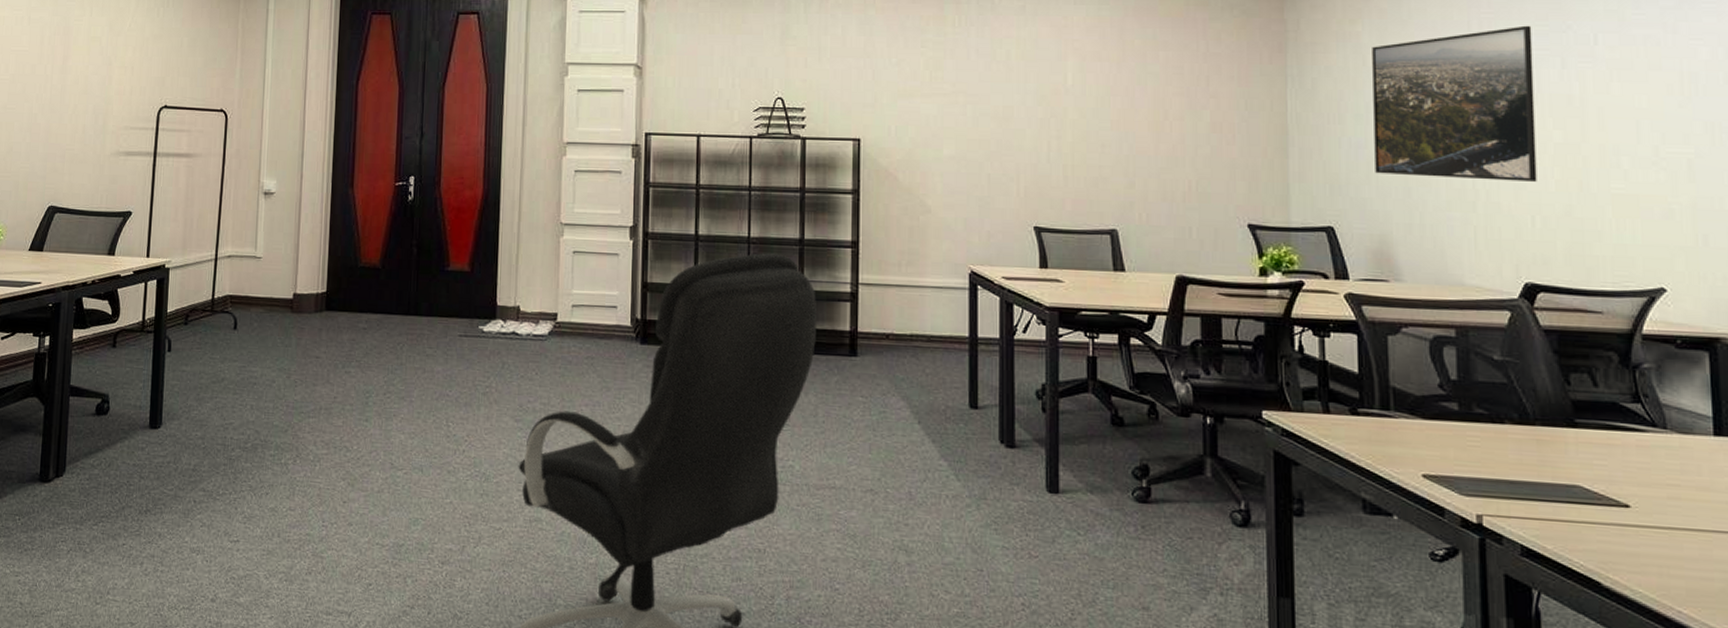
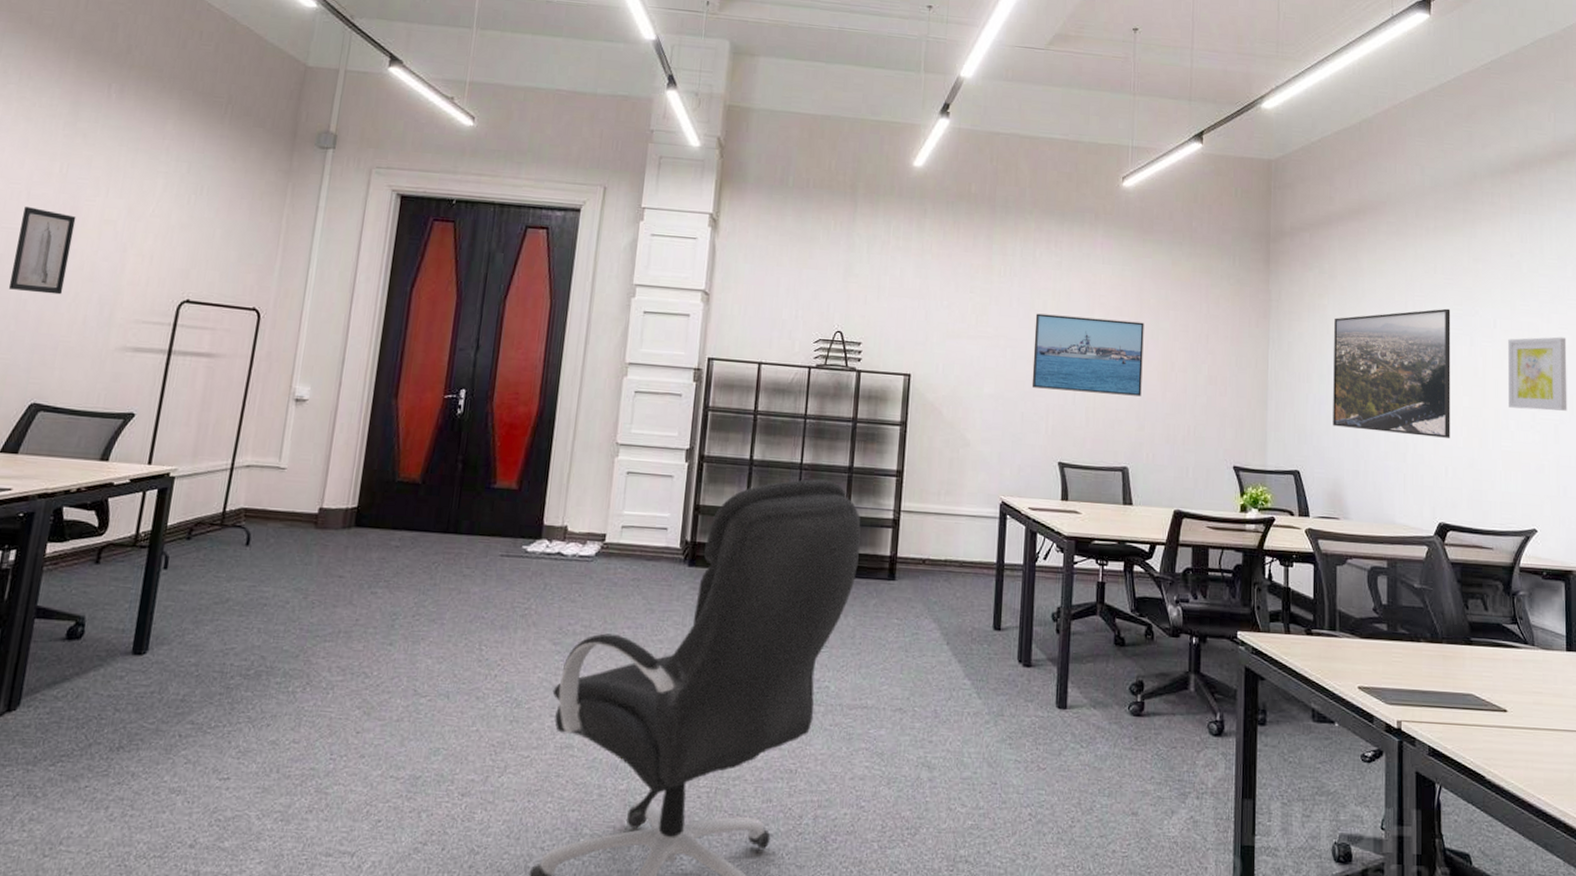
wall art: none [21,29,69,108] -> present [8,206,77,295]
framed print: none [998,65,1129,150] -> present [1031,313,1144,397]
wall art: none [1616,50,1706,143] -> present [1508,337,1568,411]

